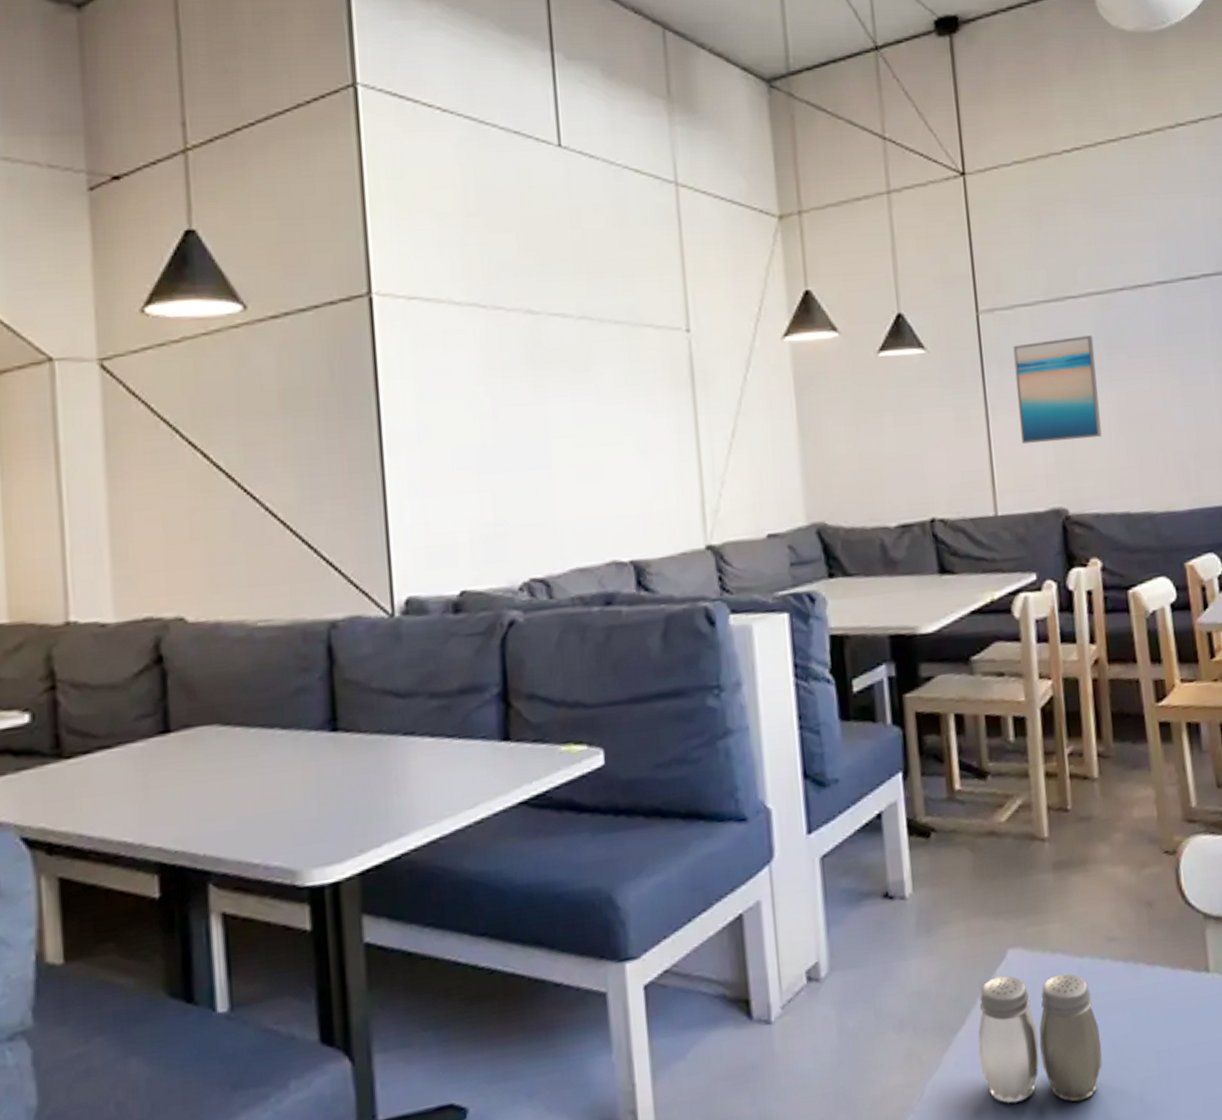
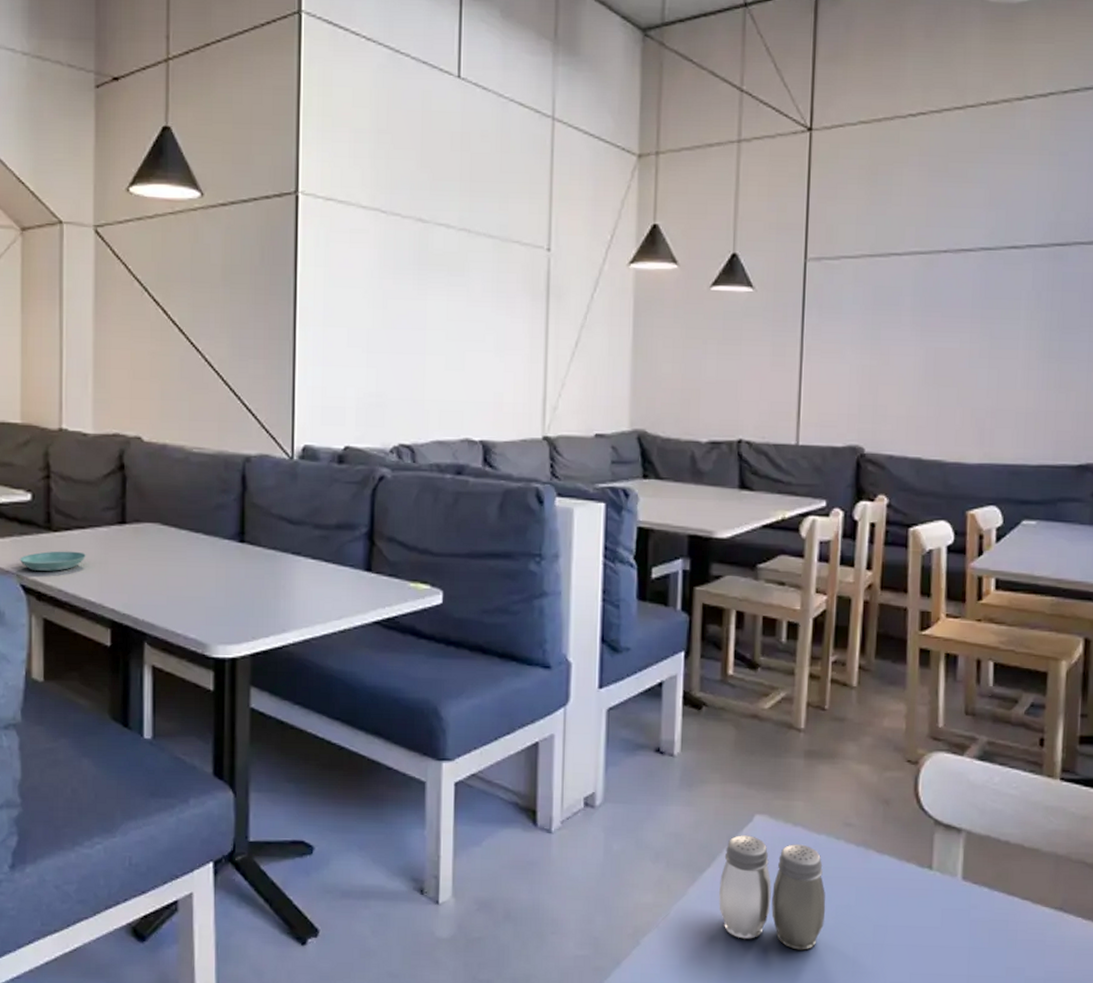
saucer: none [16,779,117,816] -> present [19,551,87,571]
wall art: present [1013,335,1102,443] -> none [829,291,911,386]

